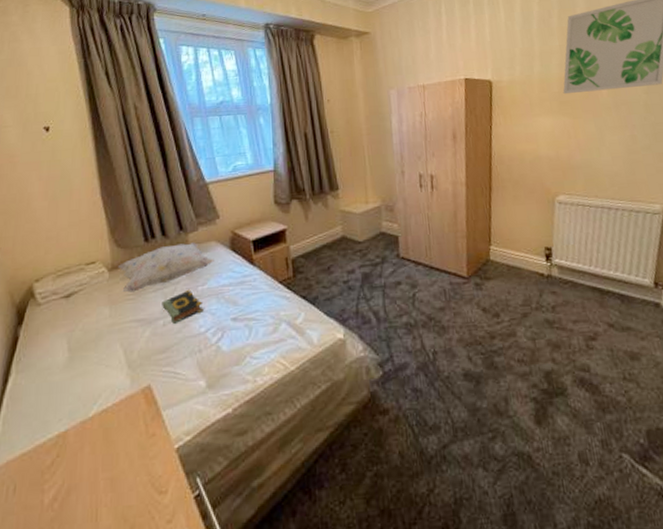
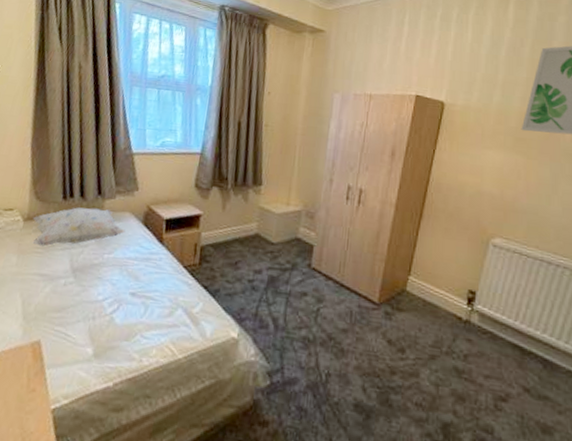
book: present [162,289,204,324] -> none [66,254,106,286]

